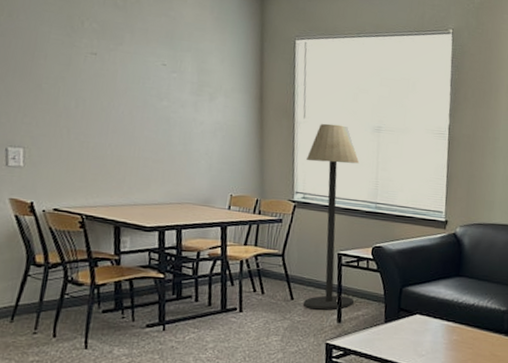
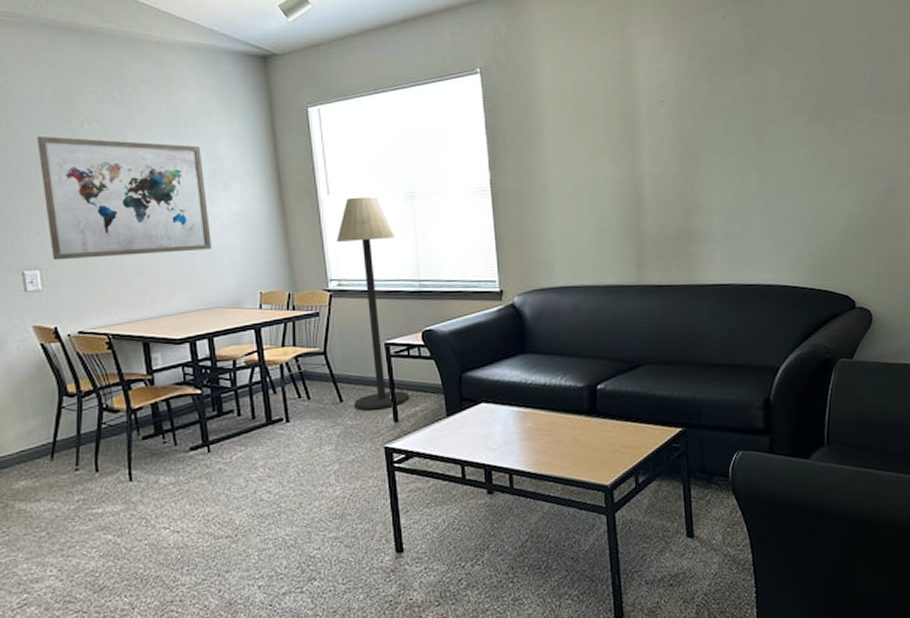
wall art: none [36,26,193,152] -> present [36,135,212,261]

